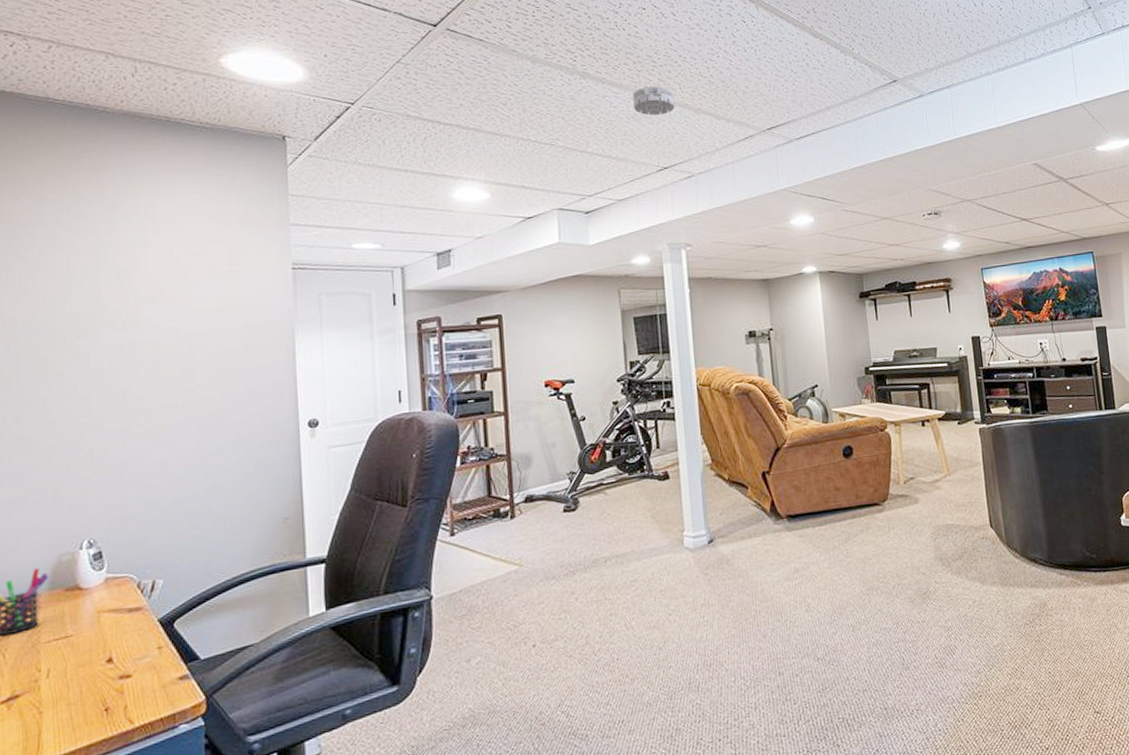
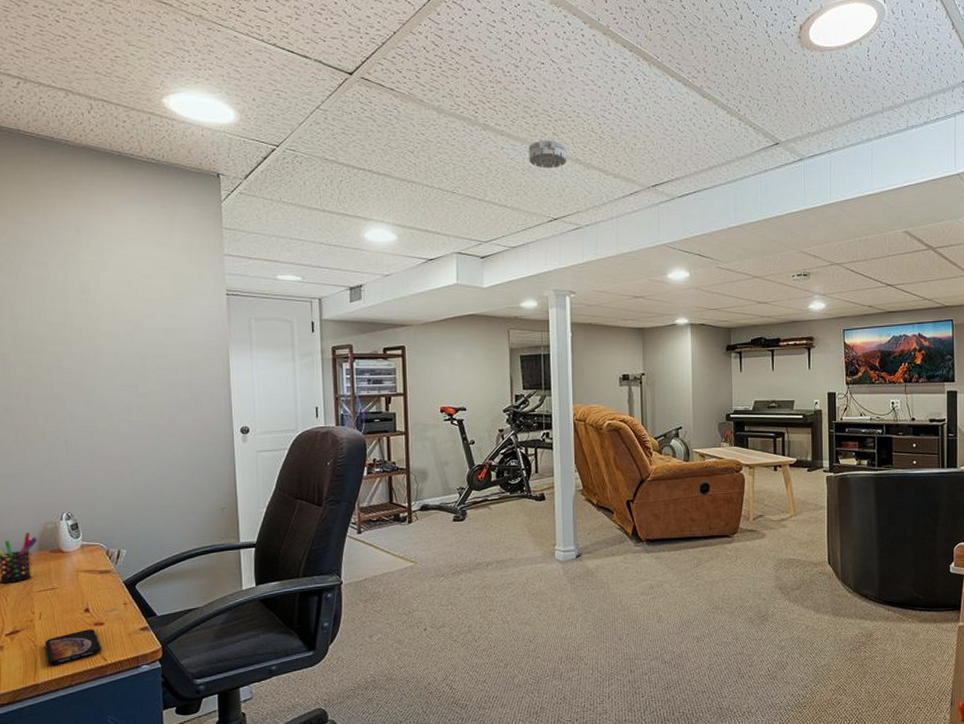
smartphone: none [53,684,128,736] -> present [45,629,102,664]

